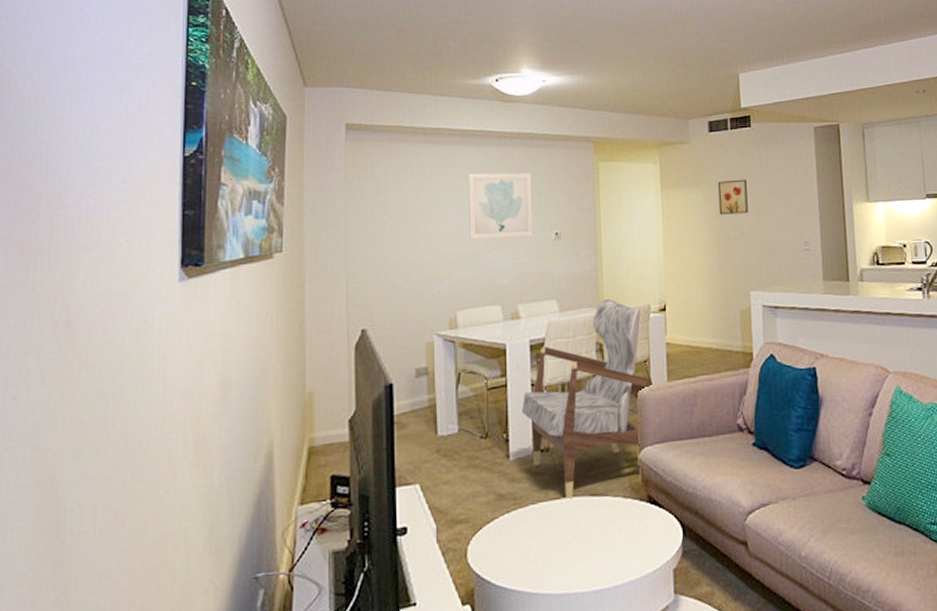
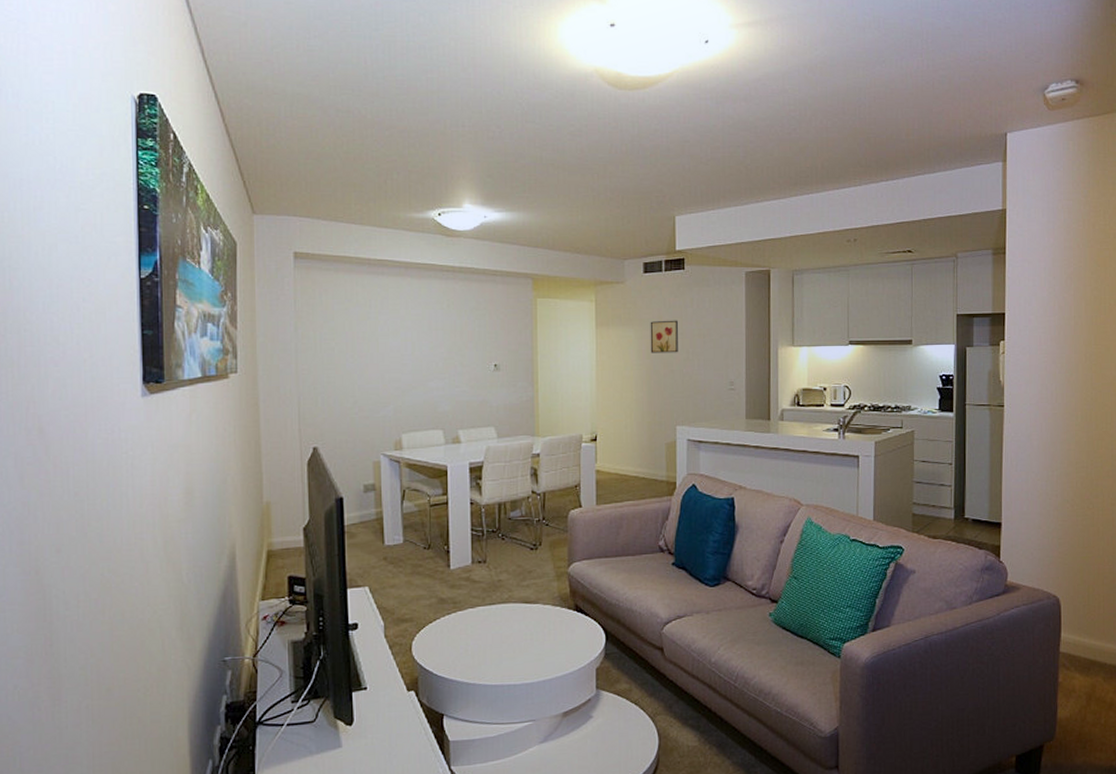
wall art: present [468,172,533,240] -> none [412,304,474,368]
armchair: present [522,299,651,500] -> none [462,429,581,606]

